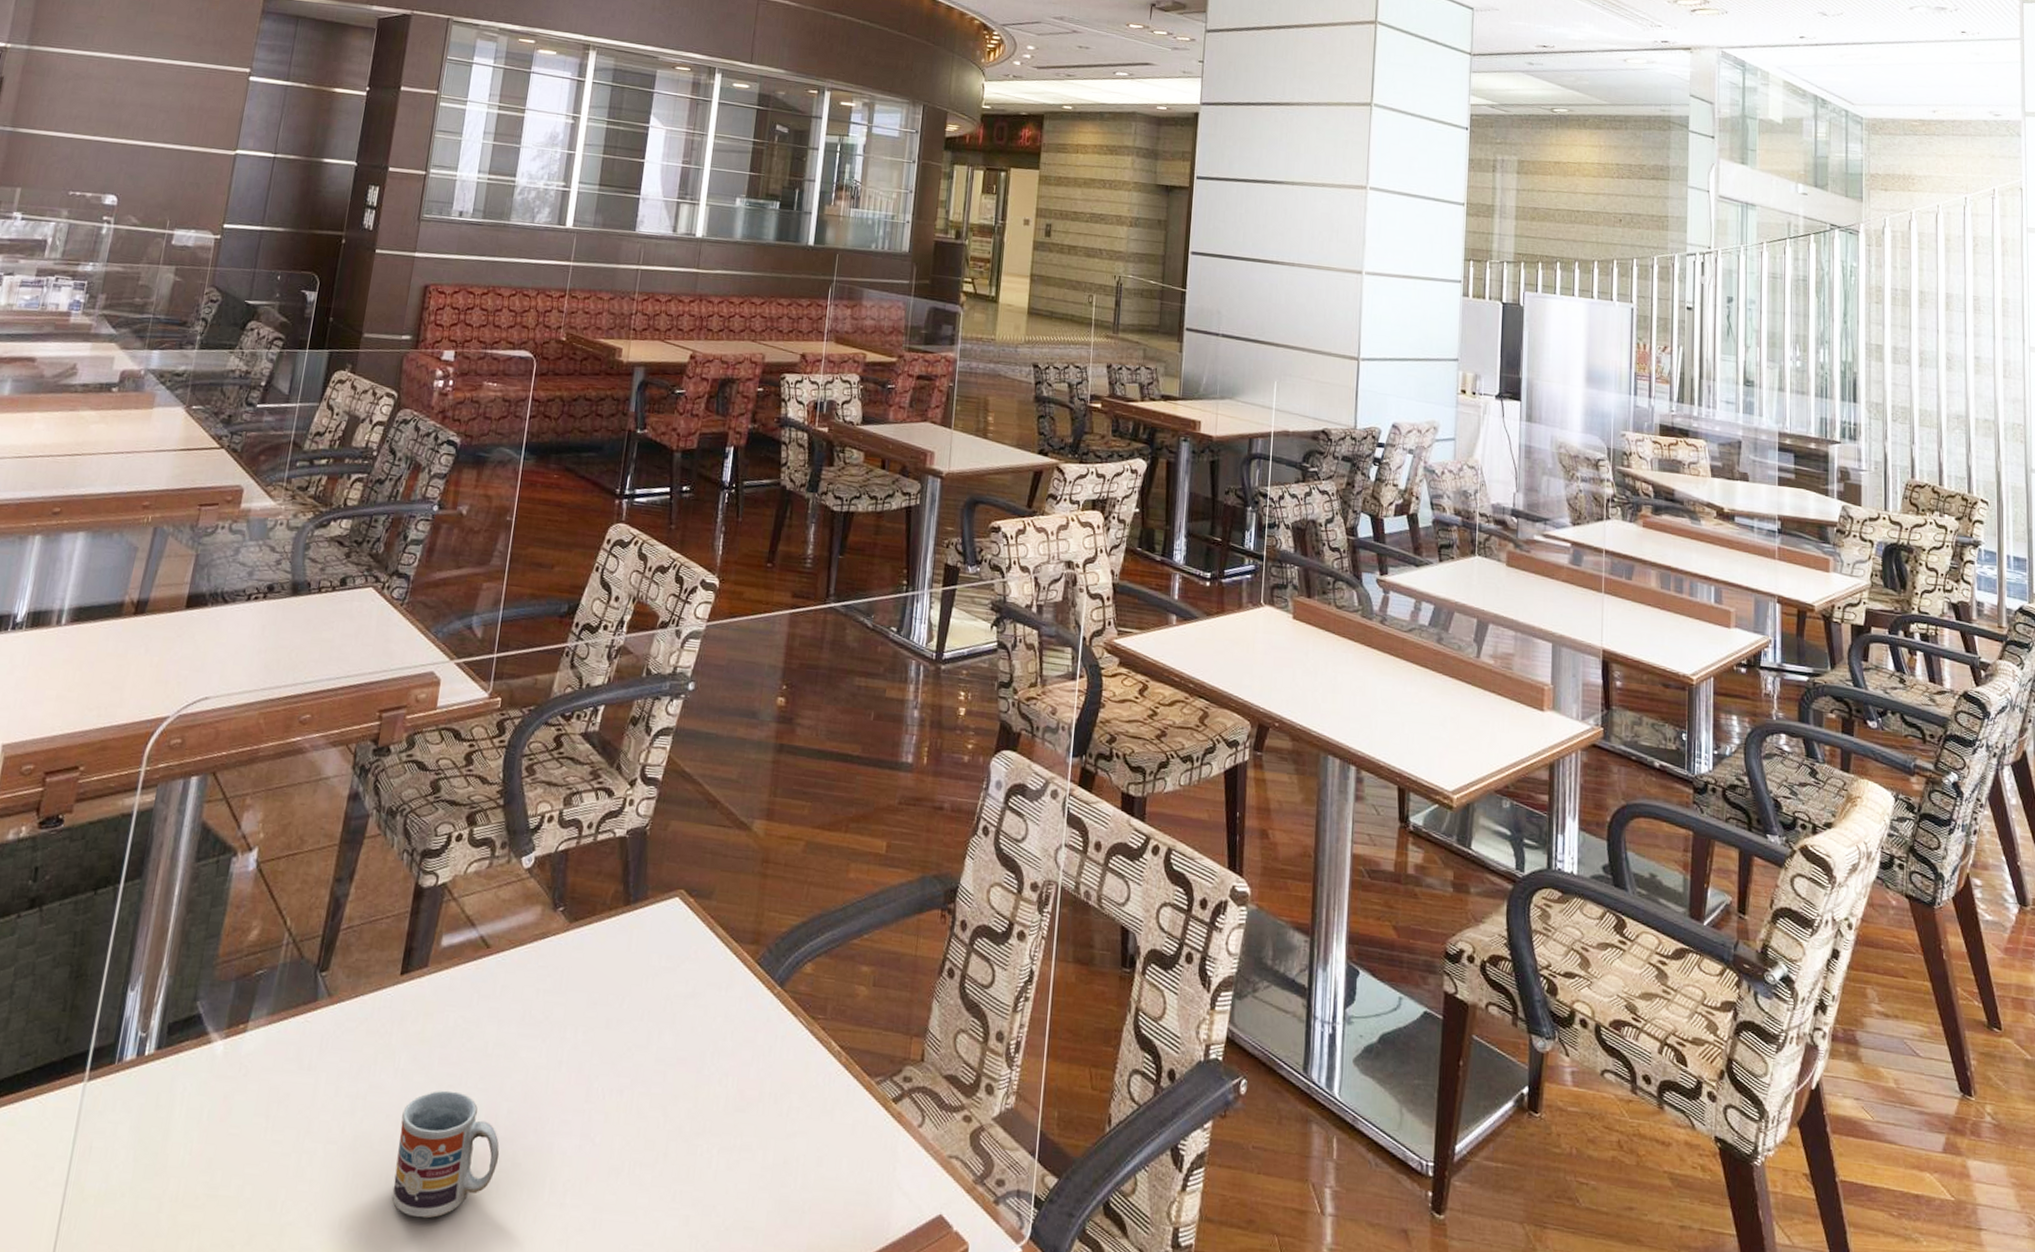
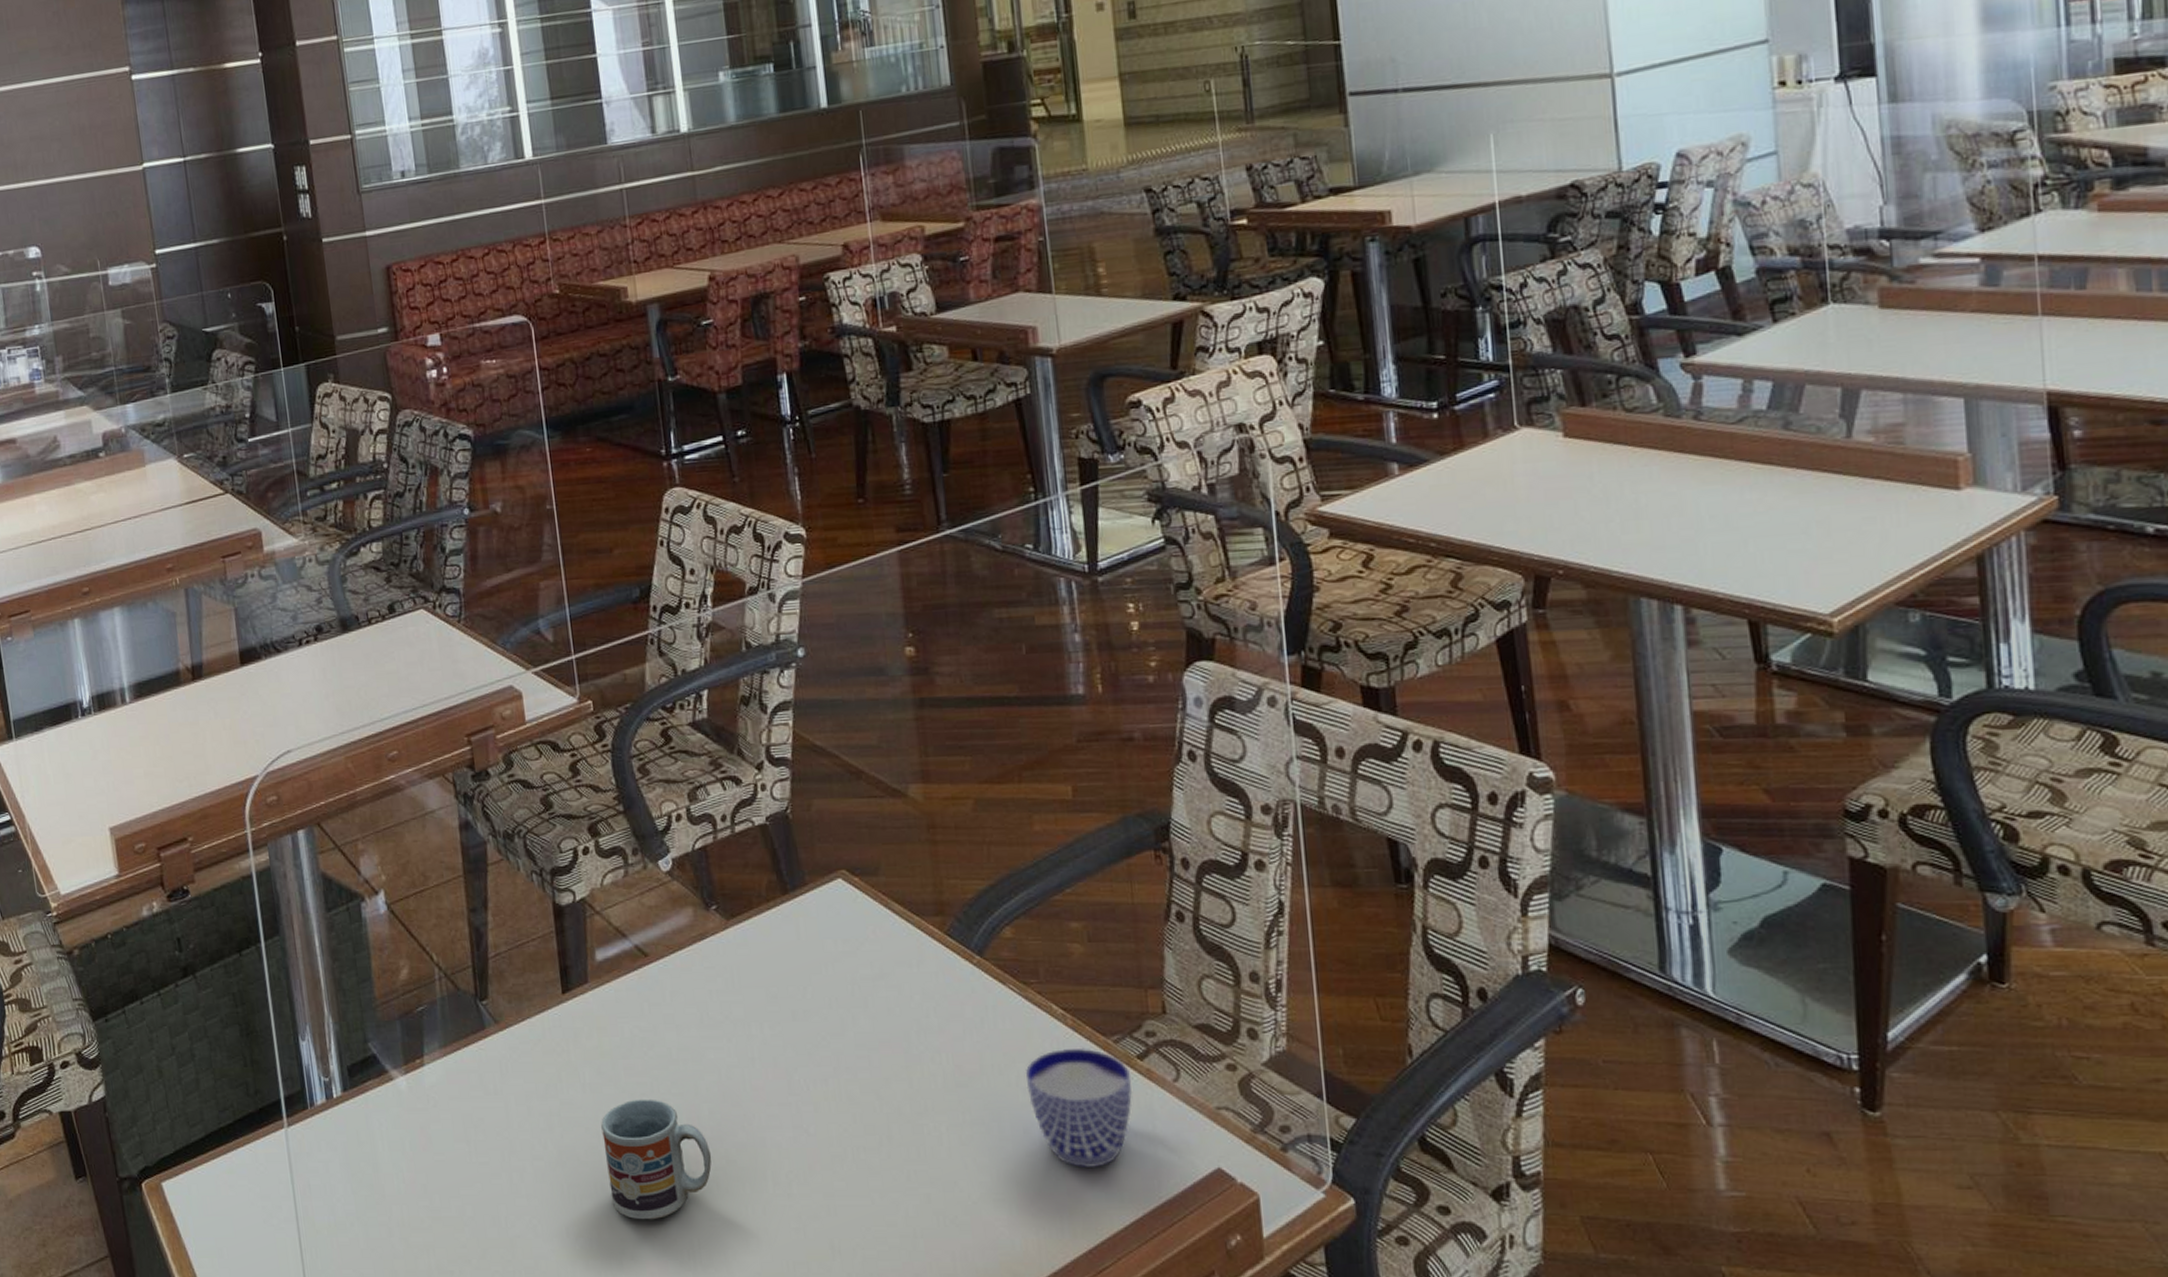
cup: none [794,1085,885,1204] -> present [1026,1047,1133,1167]

